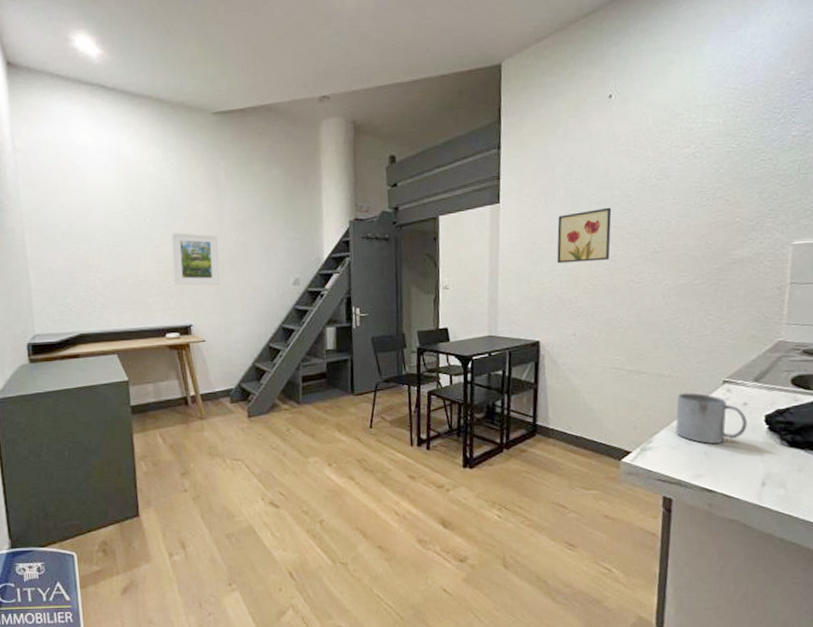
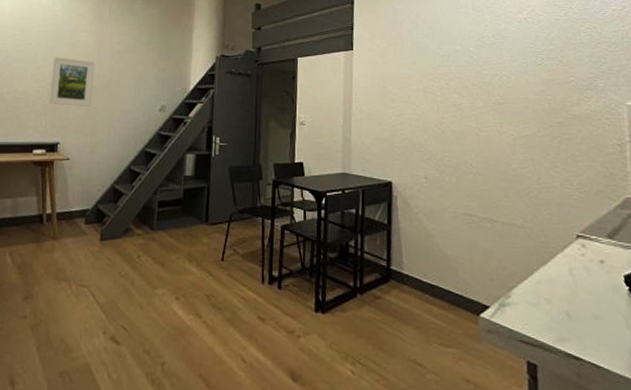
wall art: present [557,207,612,264] -> none [406,60,456,108]
mug: present [675,393,747,444] -> none [532,245,607,303]

